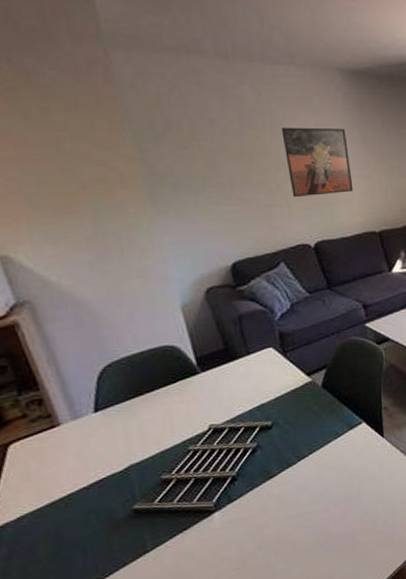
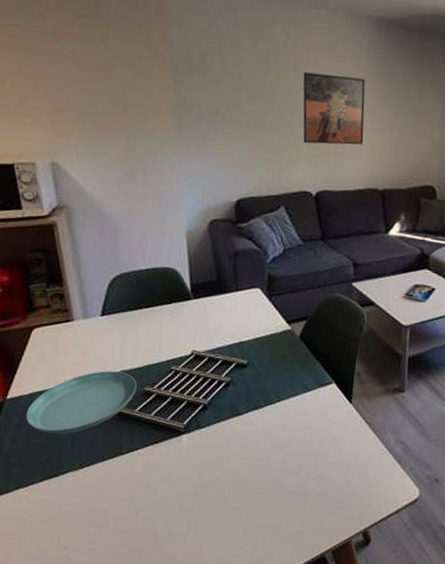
saucer: none [17,466,152,556] -> present [26,371,137,434]

